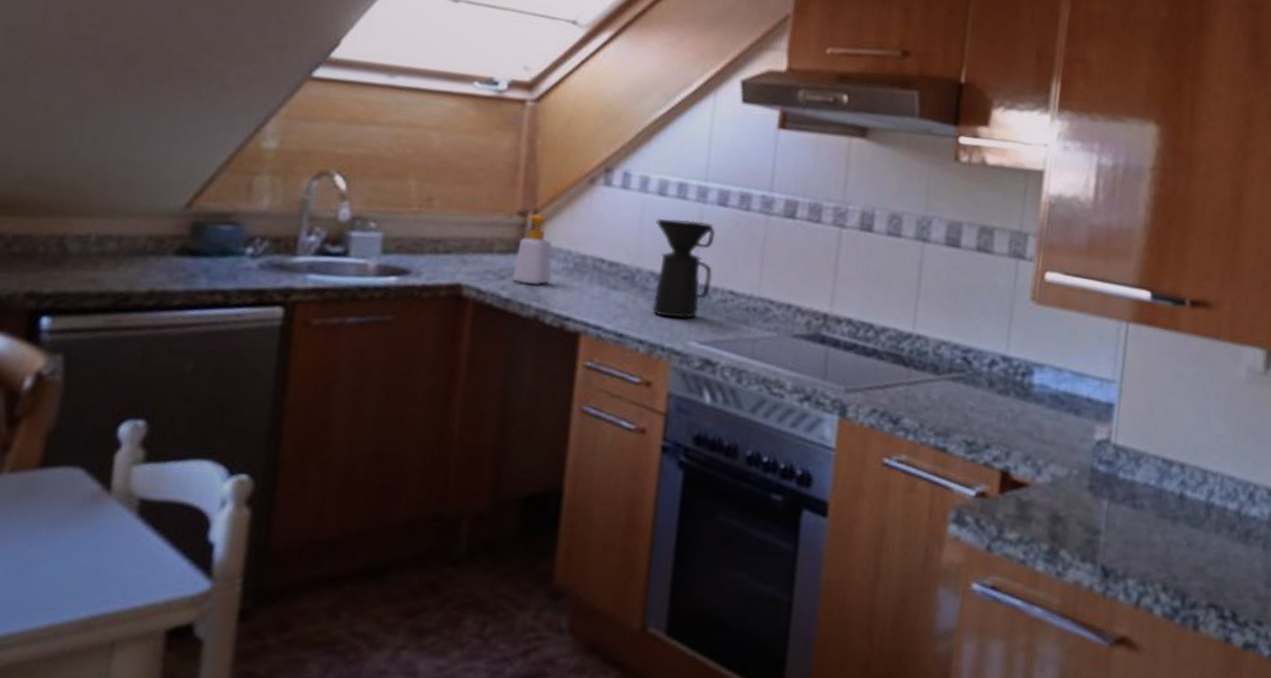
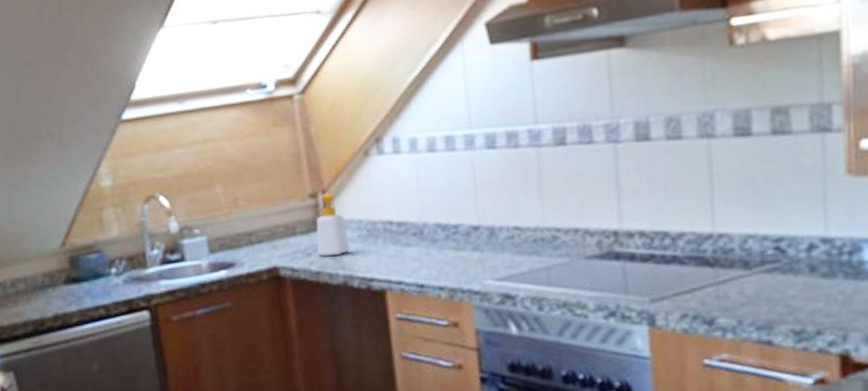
coffee maker: present [651,218,716,319] -> none [432,168,495,263]

